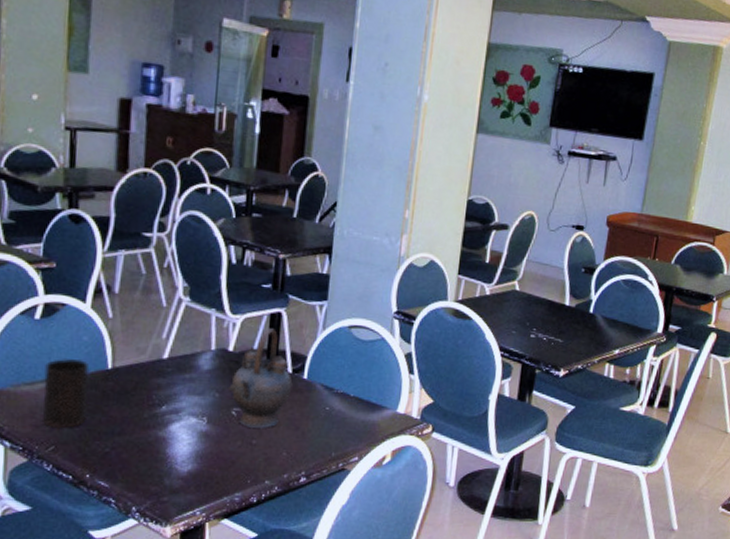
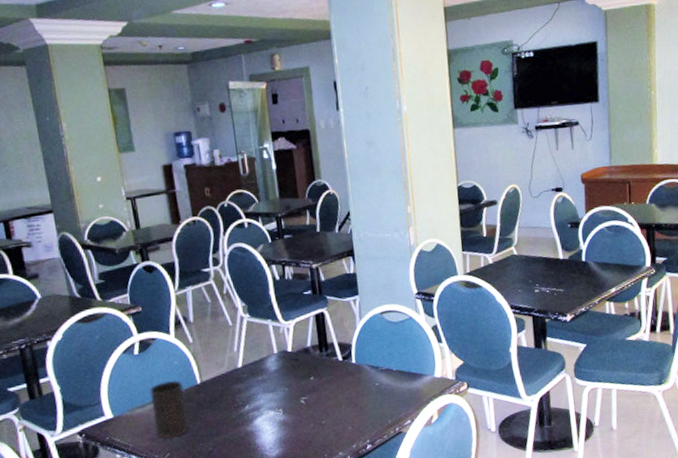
teapot: present [229,328,293,428] -> none [294,326,345,411]

